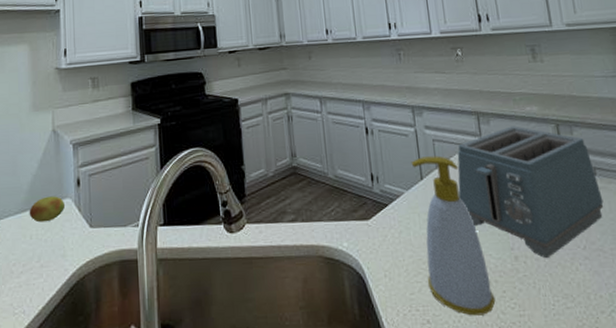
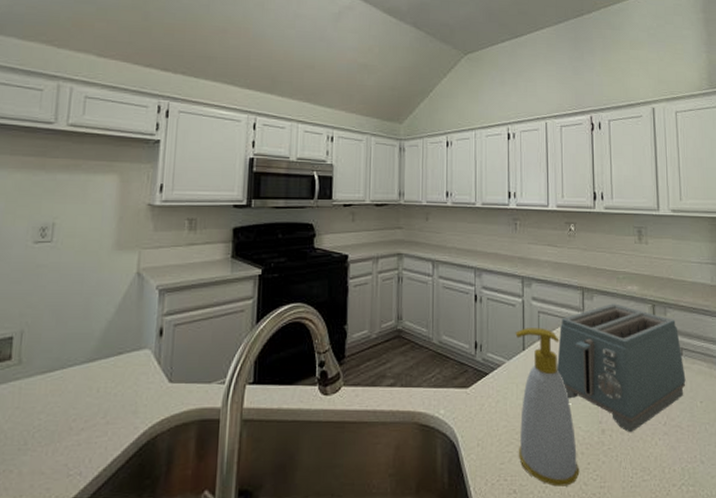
fruit: present [29,196,66,223] -> none [98,346,143,374]

